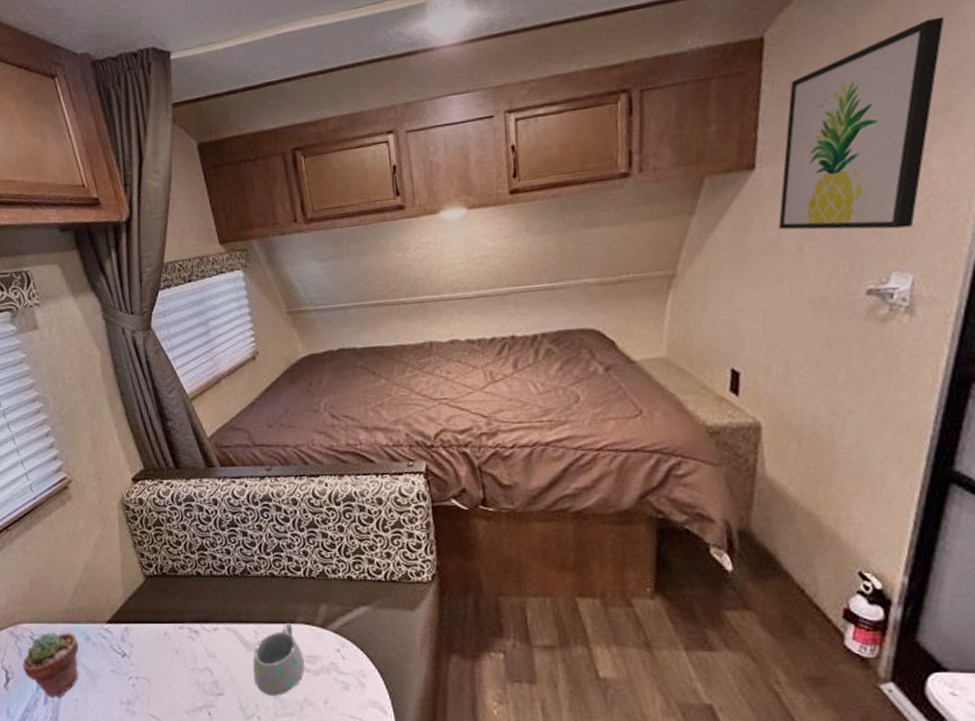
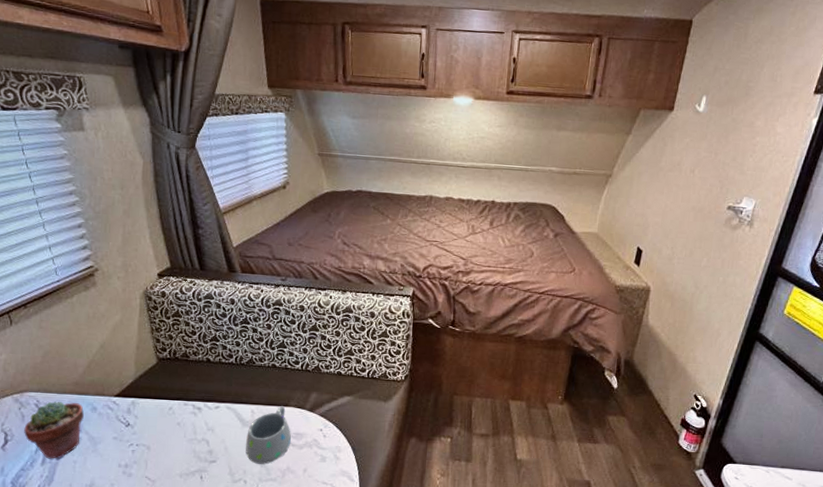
wall art: present [779,16,945,230] -> none [682,33,799,169]

